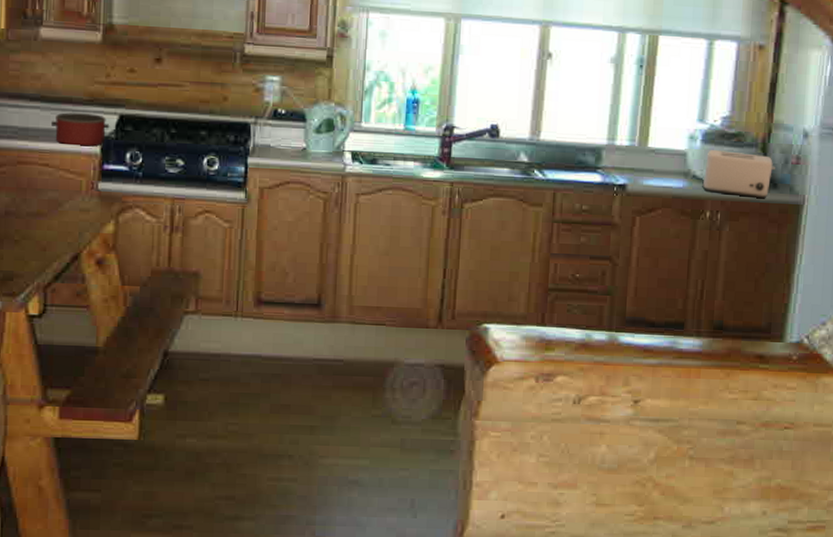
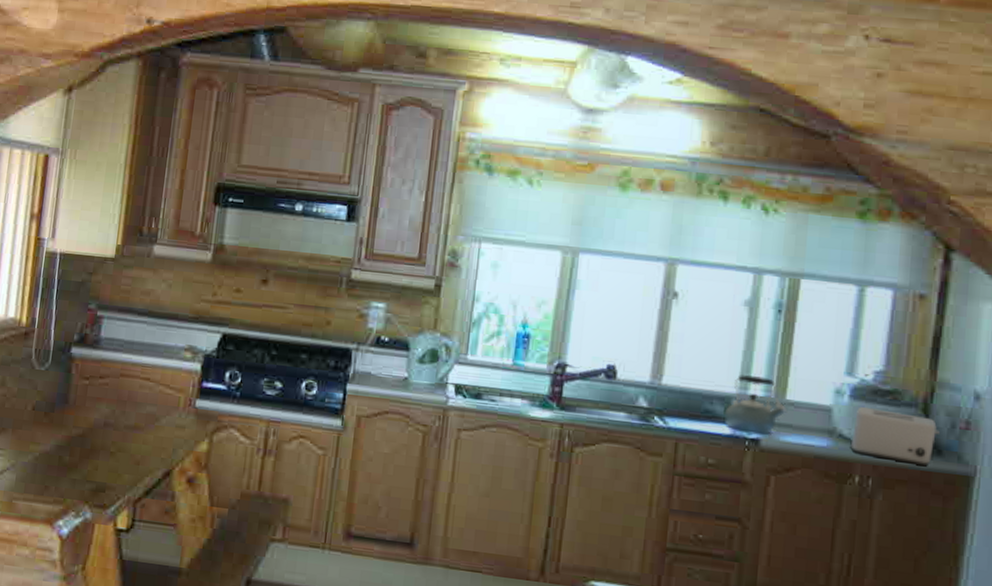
cooking pot: present [52,112,110,147] -> none [156,328,212,363]
kettle: none [596,126,649,181] -> present [724,374,787,436]

